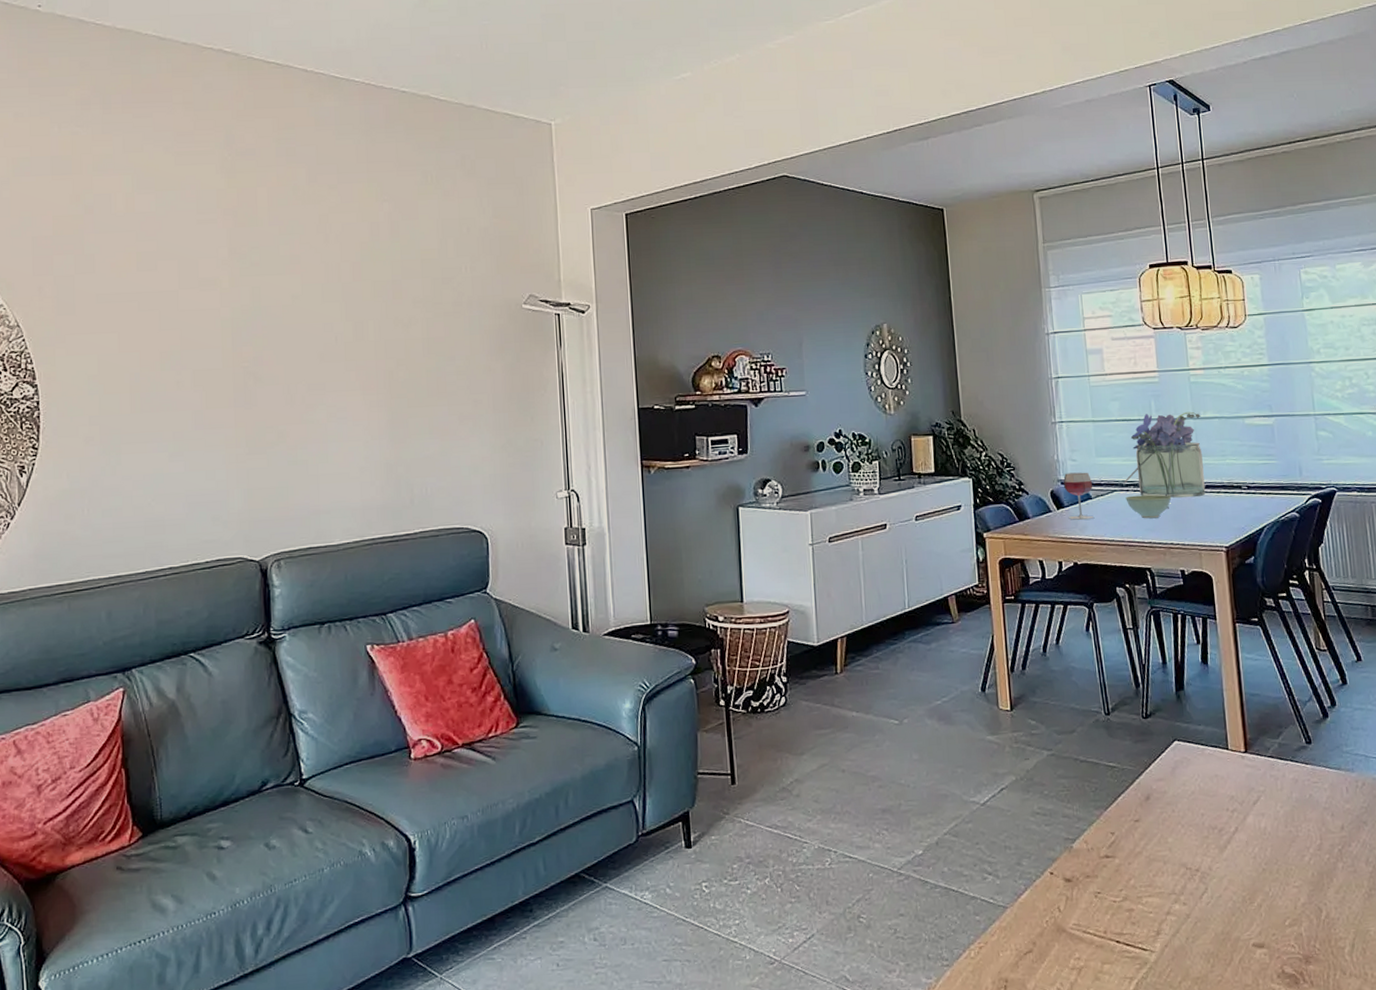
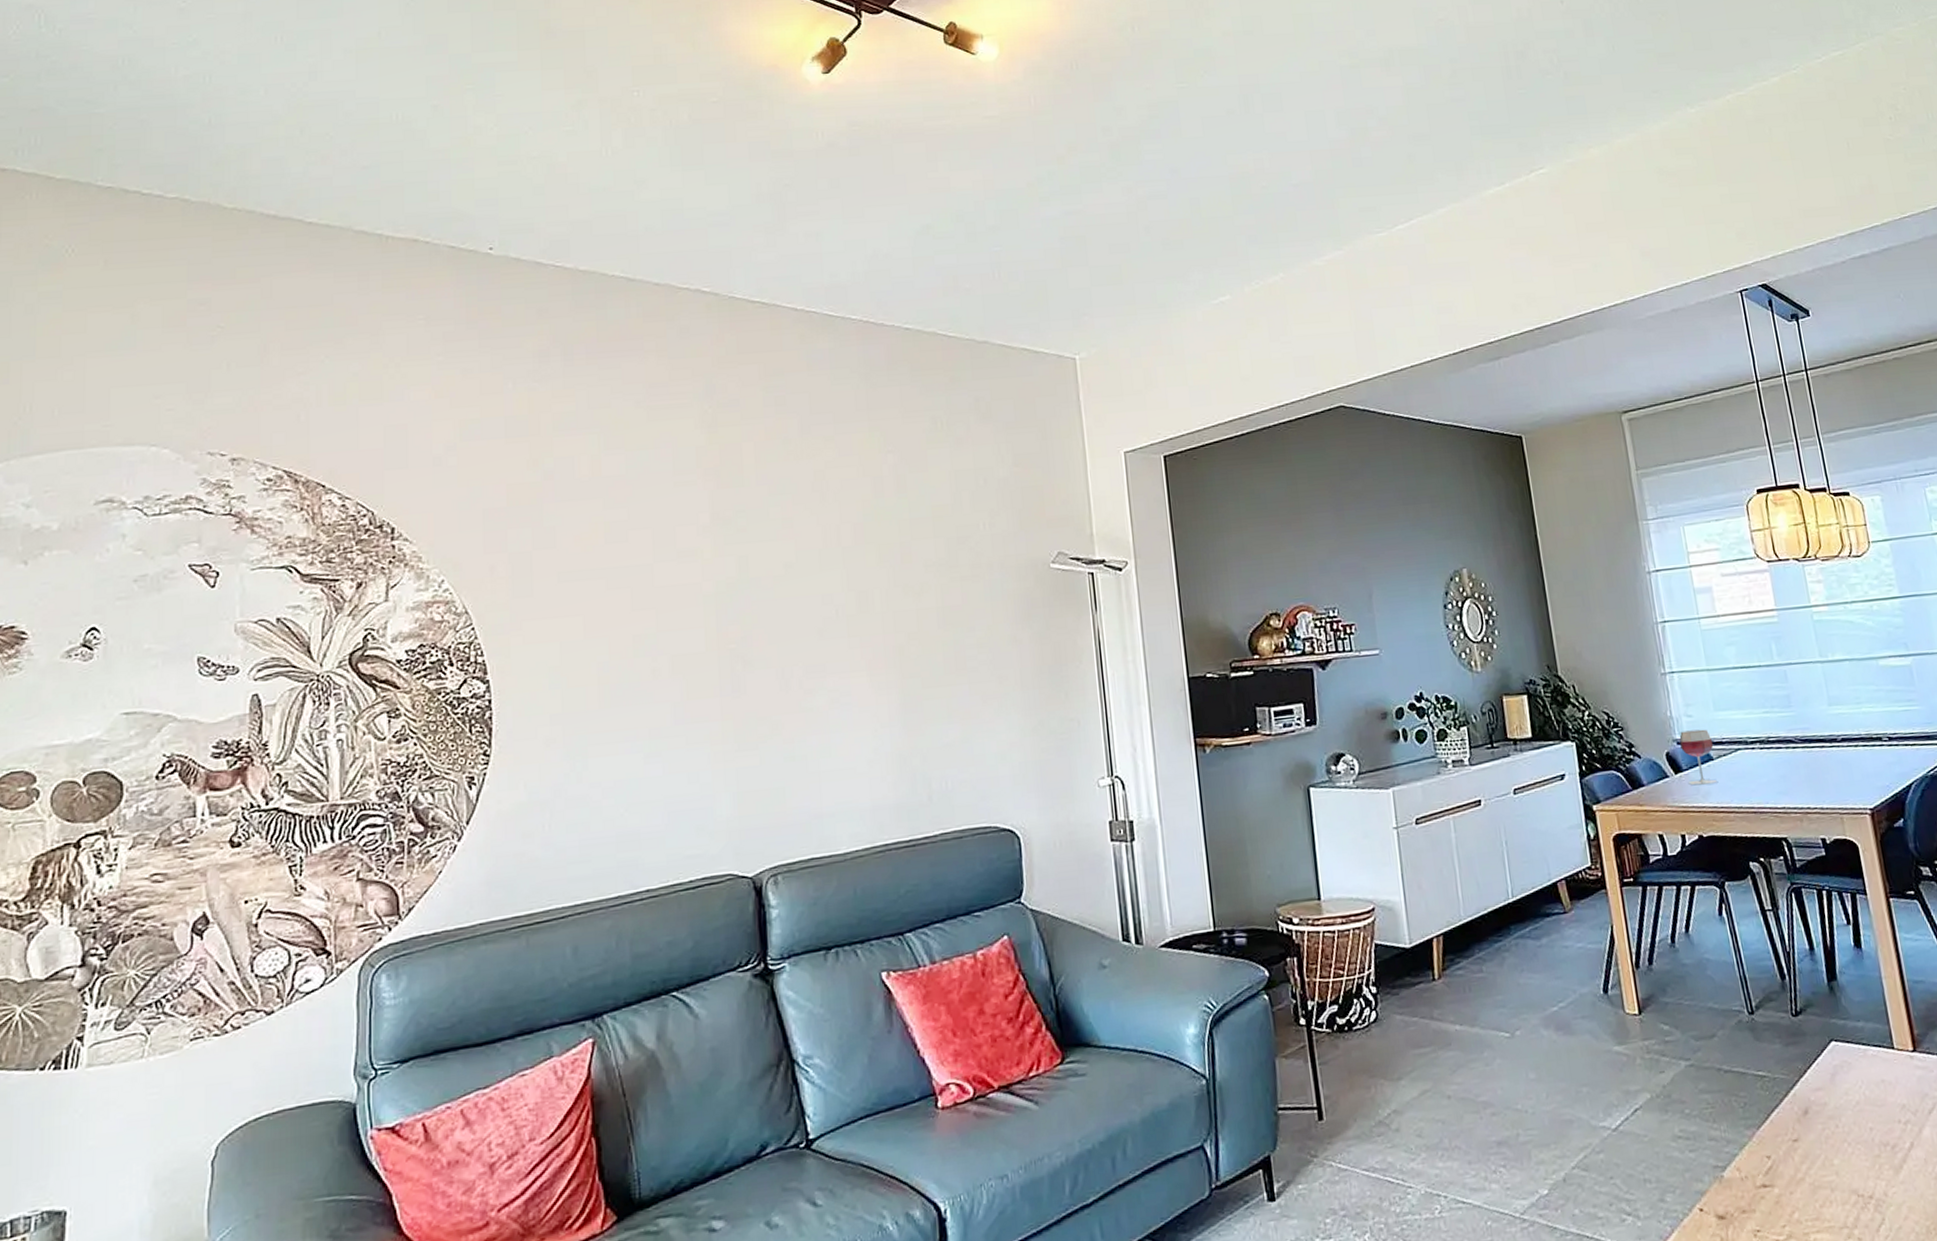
flower bouquet: present [1123,411,1206,508] -> none [1747,654,1842,767]
bowl: present [1125,494,1172,519] -> none [1751,751,1804,781]

